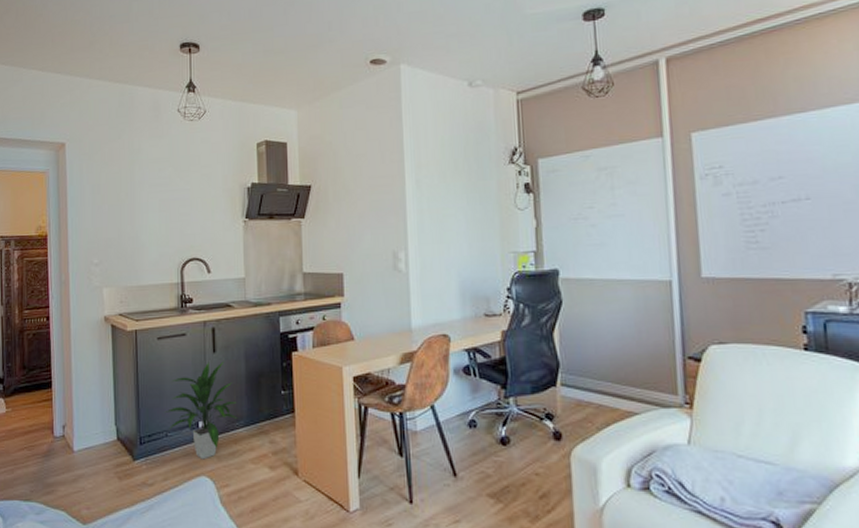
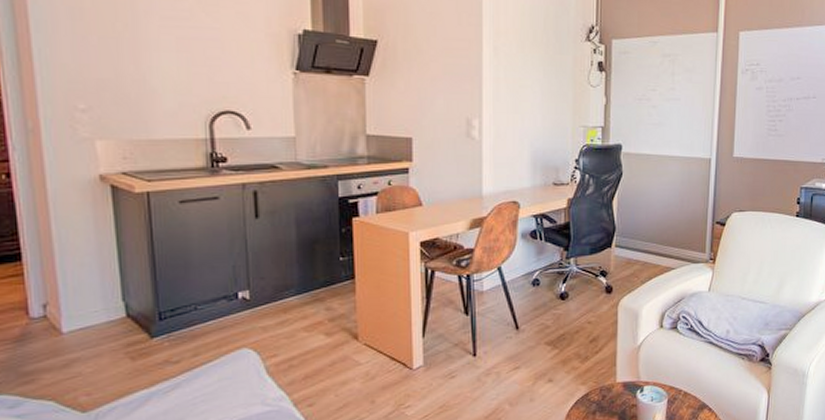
indoor plant: present [165,361,238,460] -> none [192,228,287,332]

